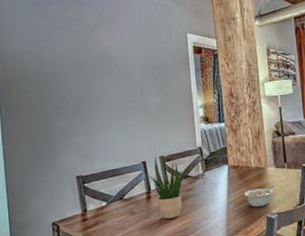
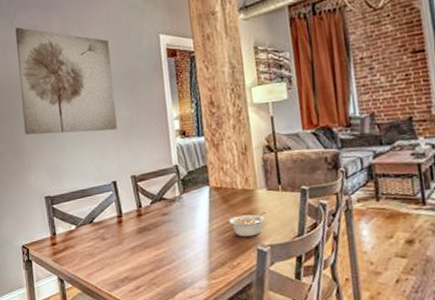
wall art: none [49,17,148,119] -> present [15,27,117,135]
potted plant: present [149,155,192,219] -> none [121,175,167,247]

